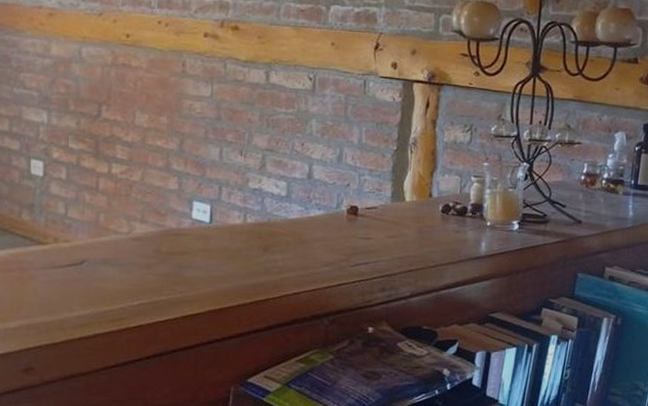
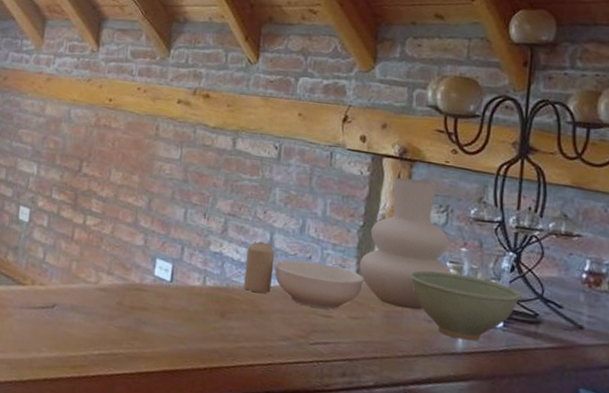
candle: none [285,173,314,223] -> present [244,241,275,293]
bowl: none [315,188,399,232] -> present [275,260,364,310]
vase: none [394,101,476,223] -> present [359,177,453,310]
bowl: none [440,186,533,245] -> present [410,270,522,341]

